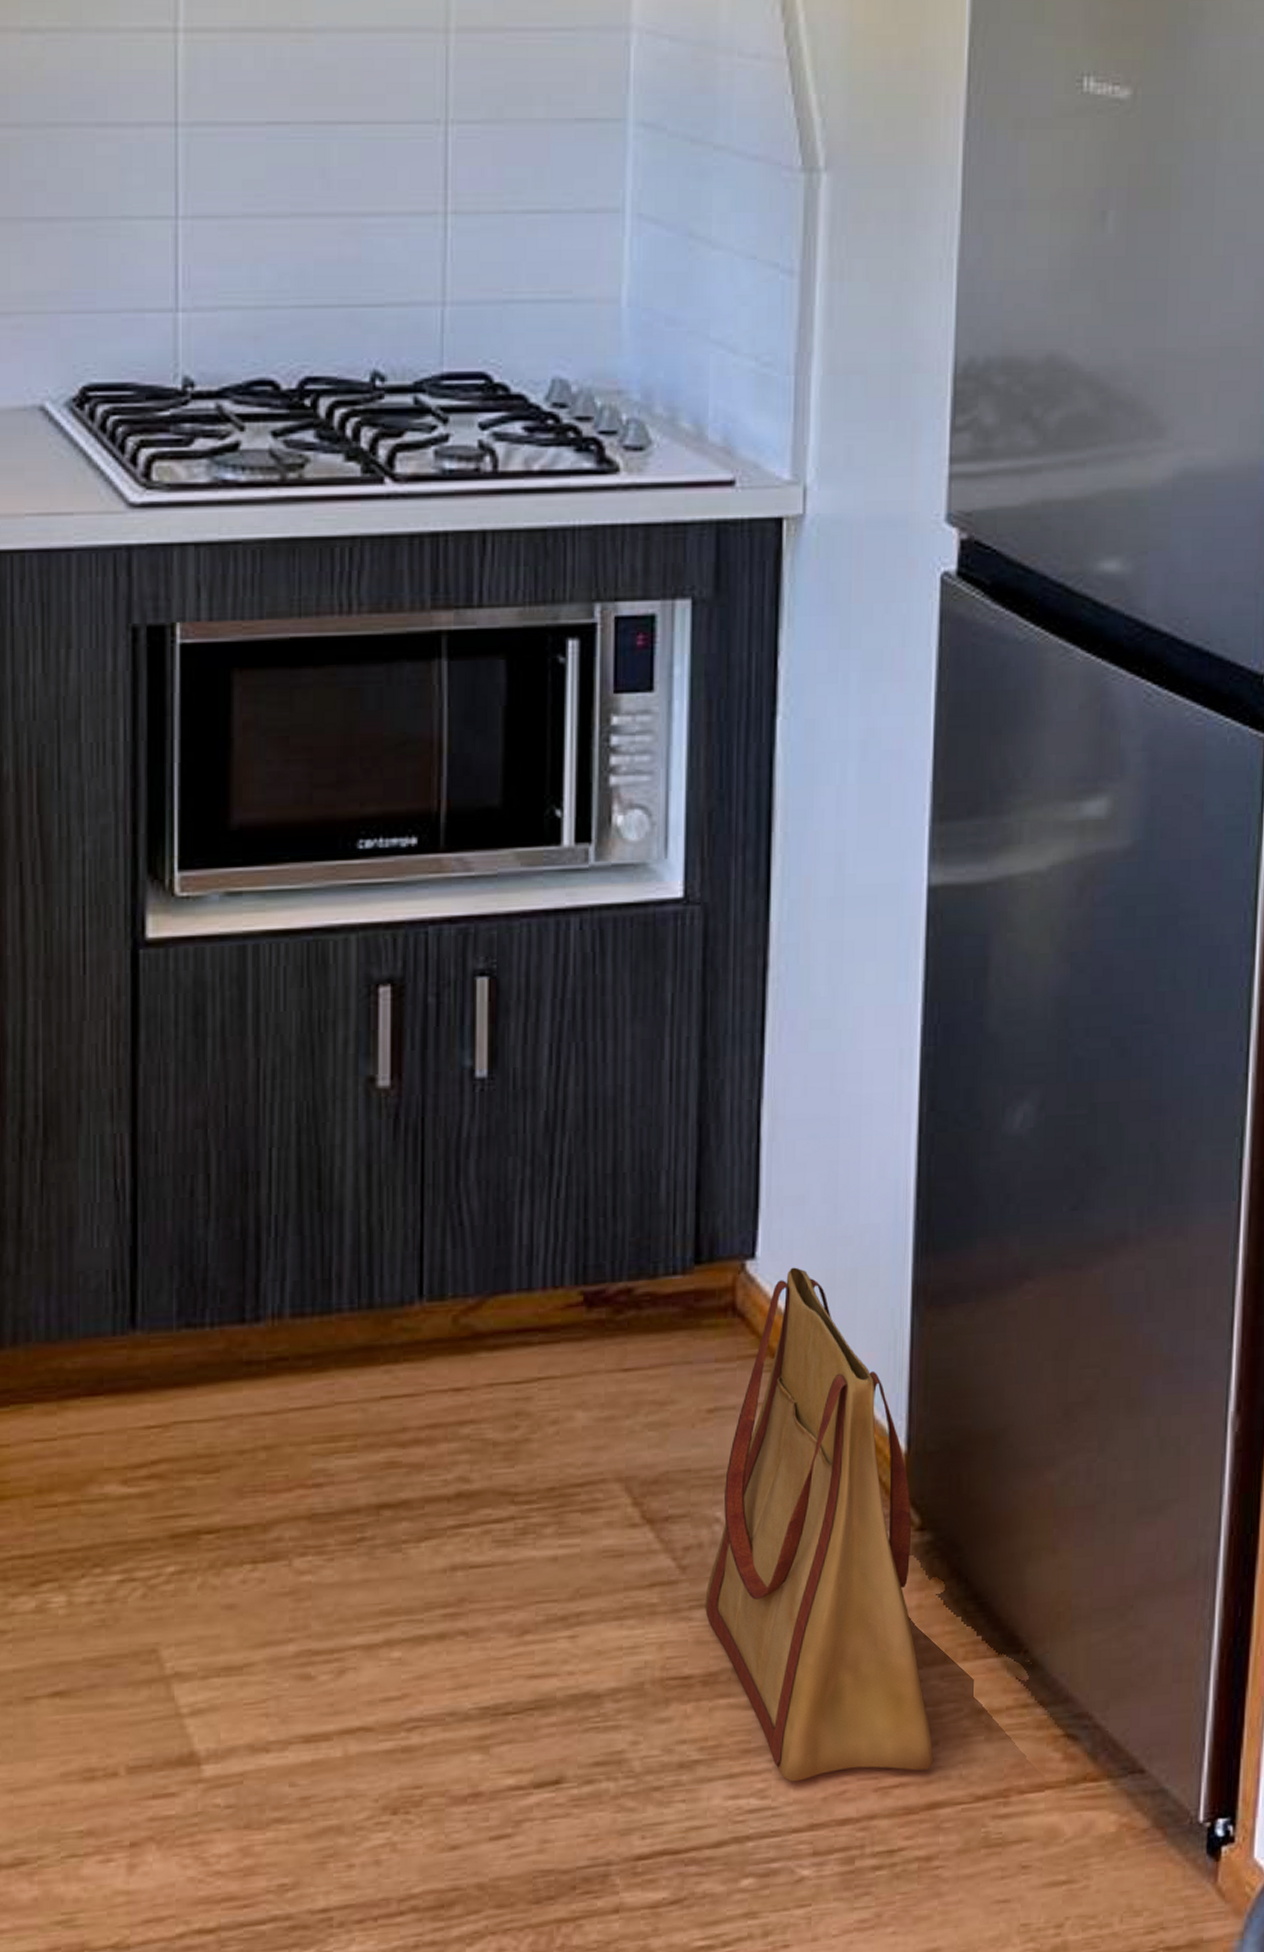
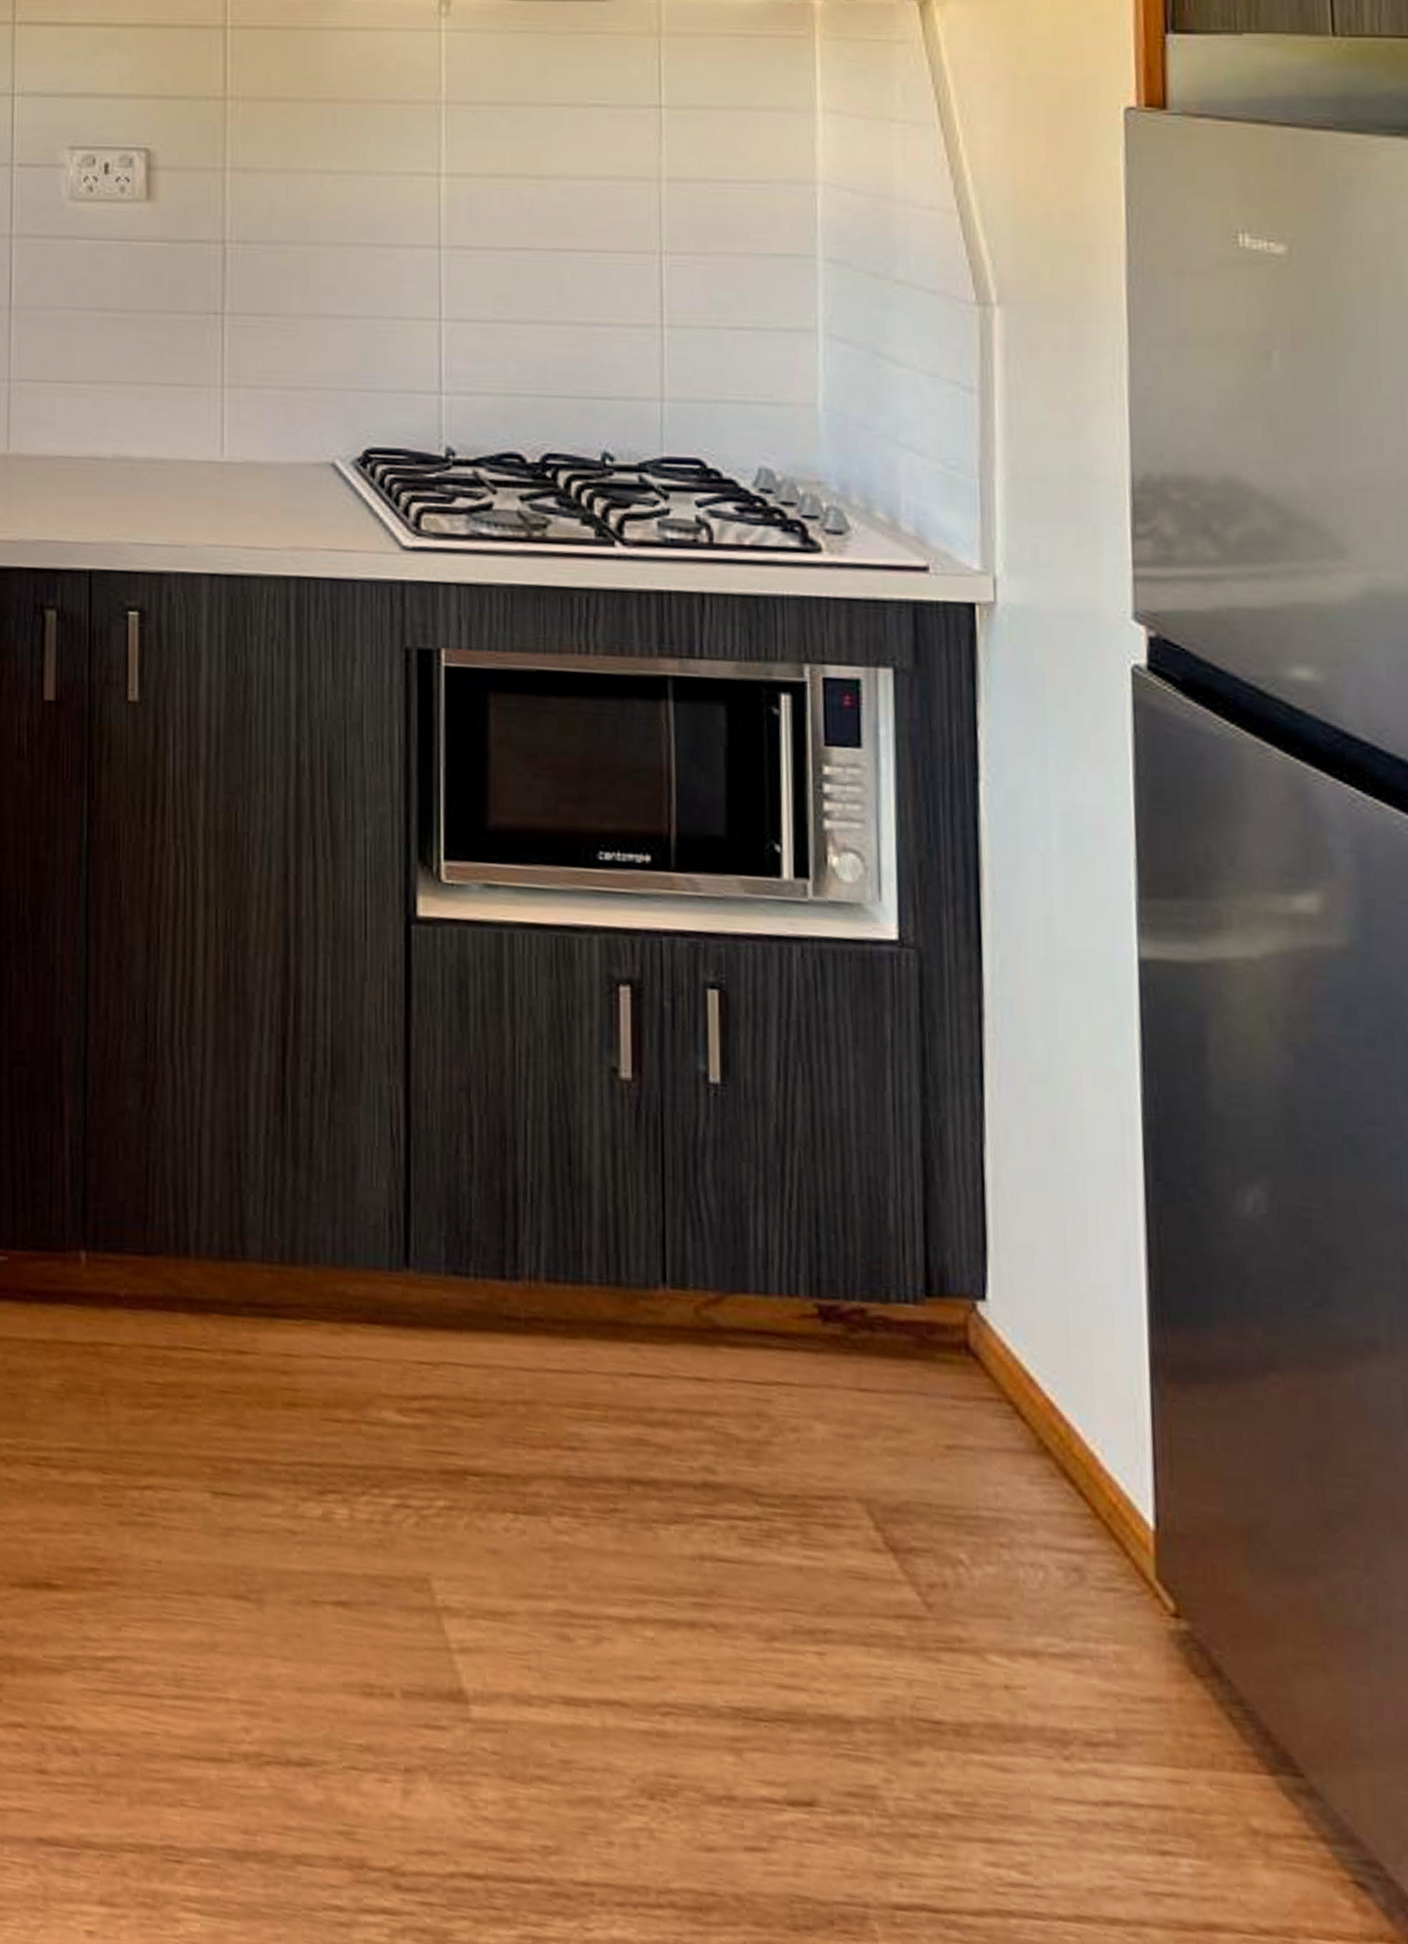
shopping bag: present [705,1267,934,1782] -> none [953,1316,1208,1885]

